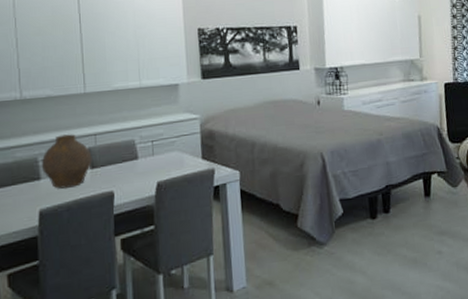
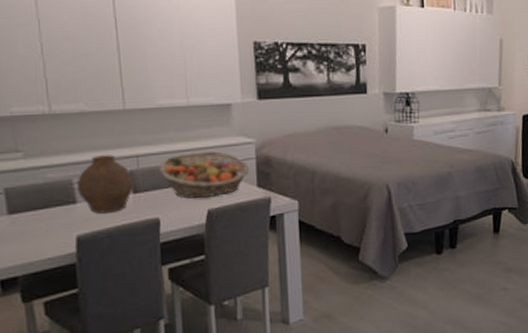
fruit basket: none [114,127,195,172] -> present [159,151,250,199]

